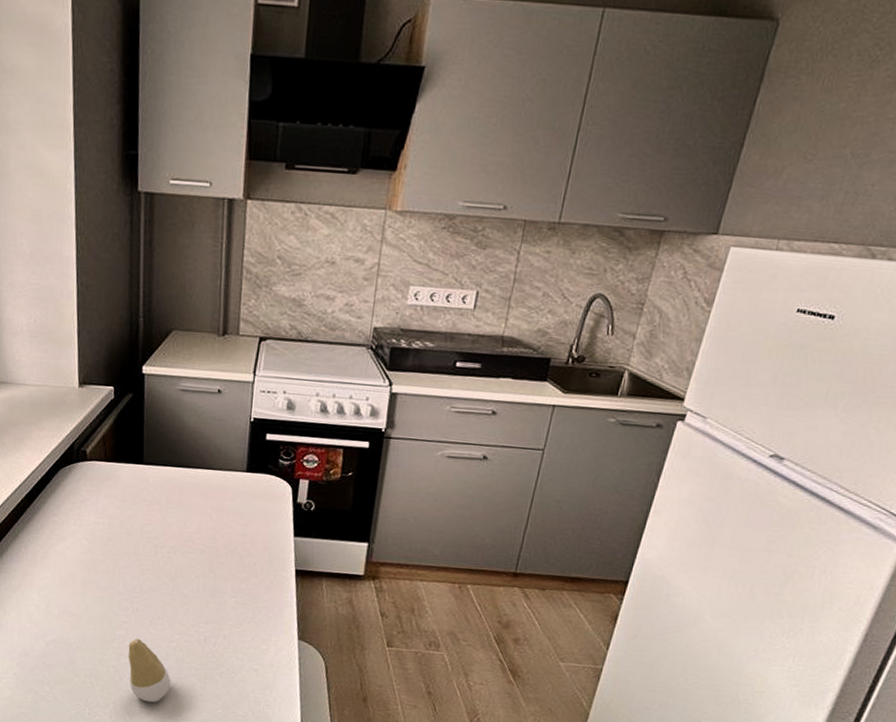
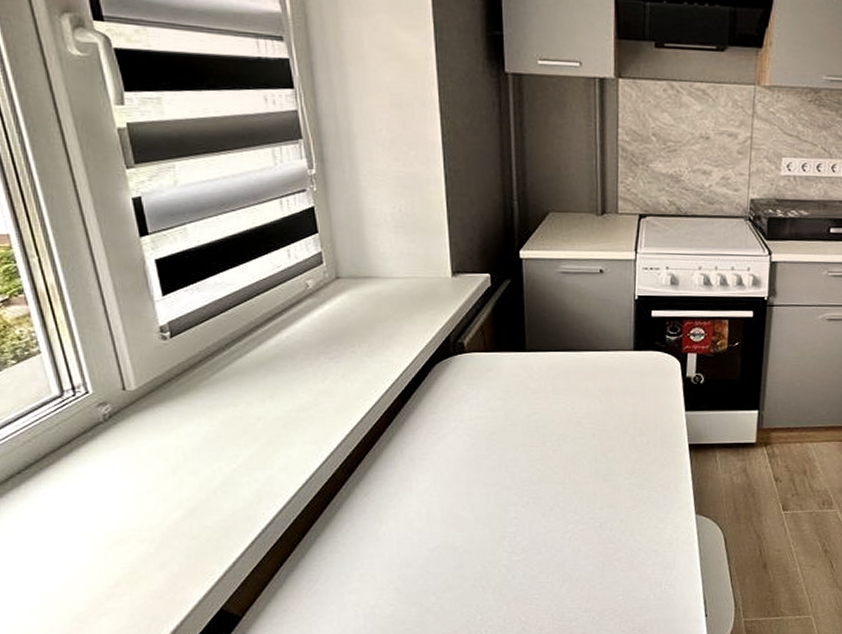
tooth: present [128,638,171,703] -> none [520,533,568,598]

